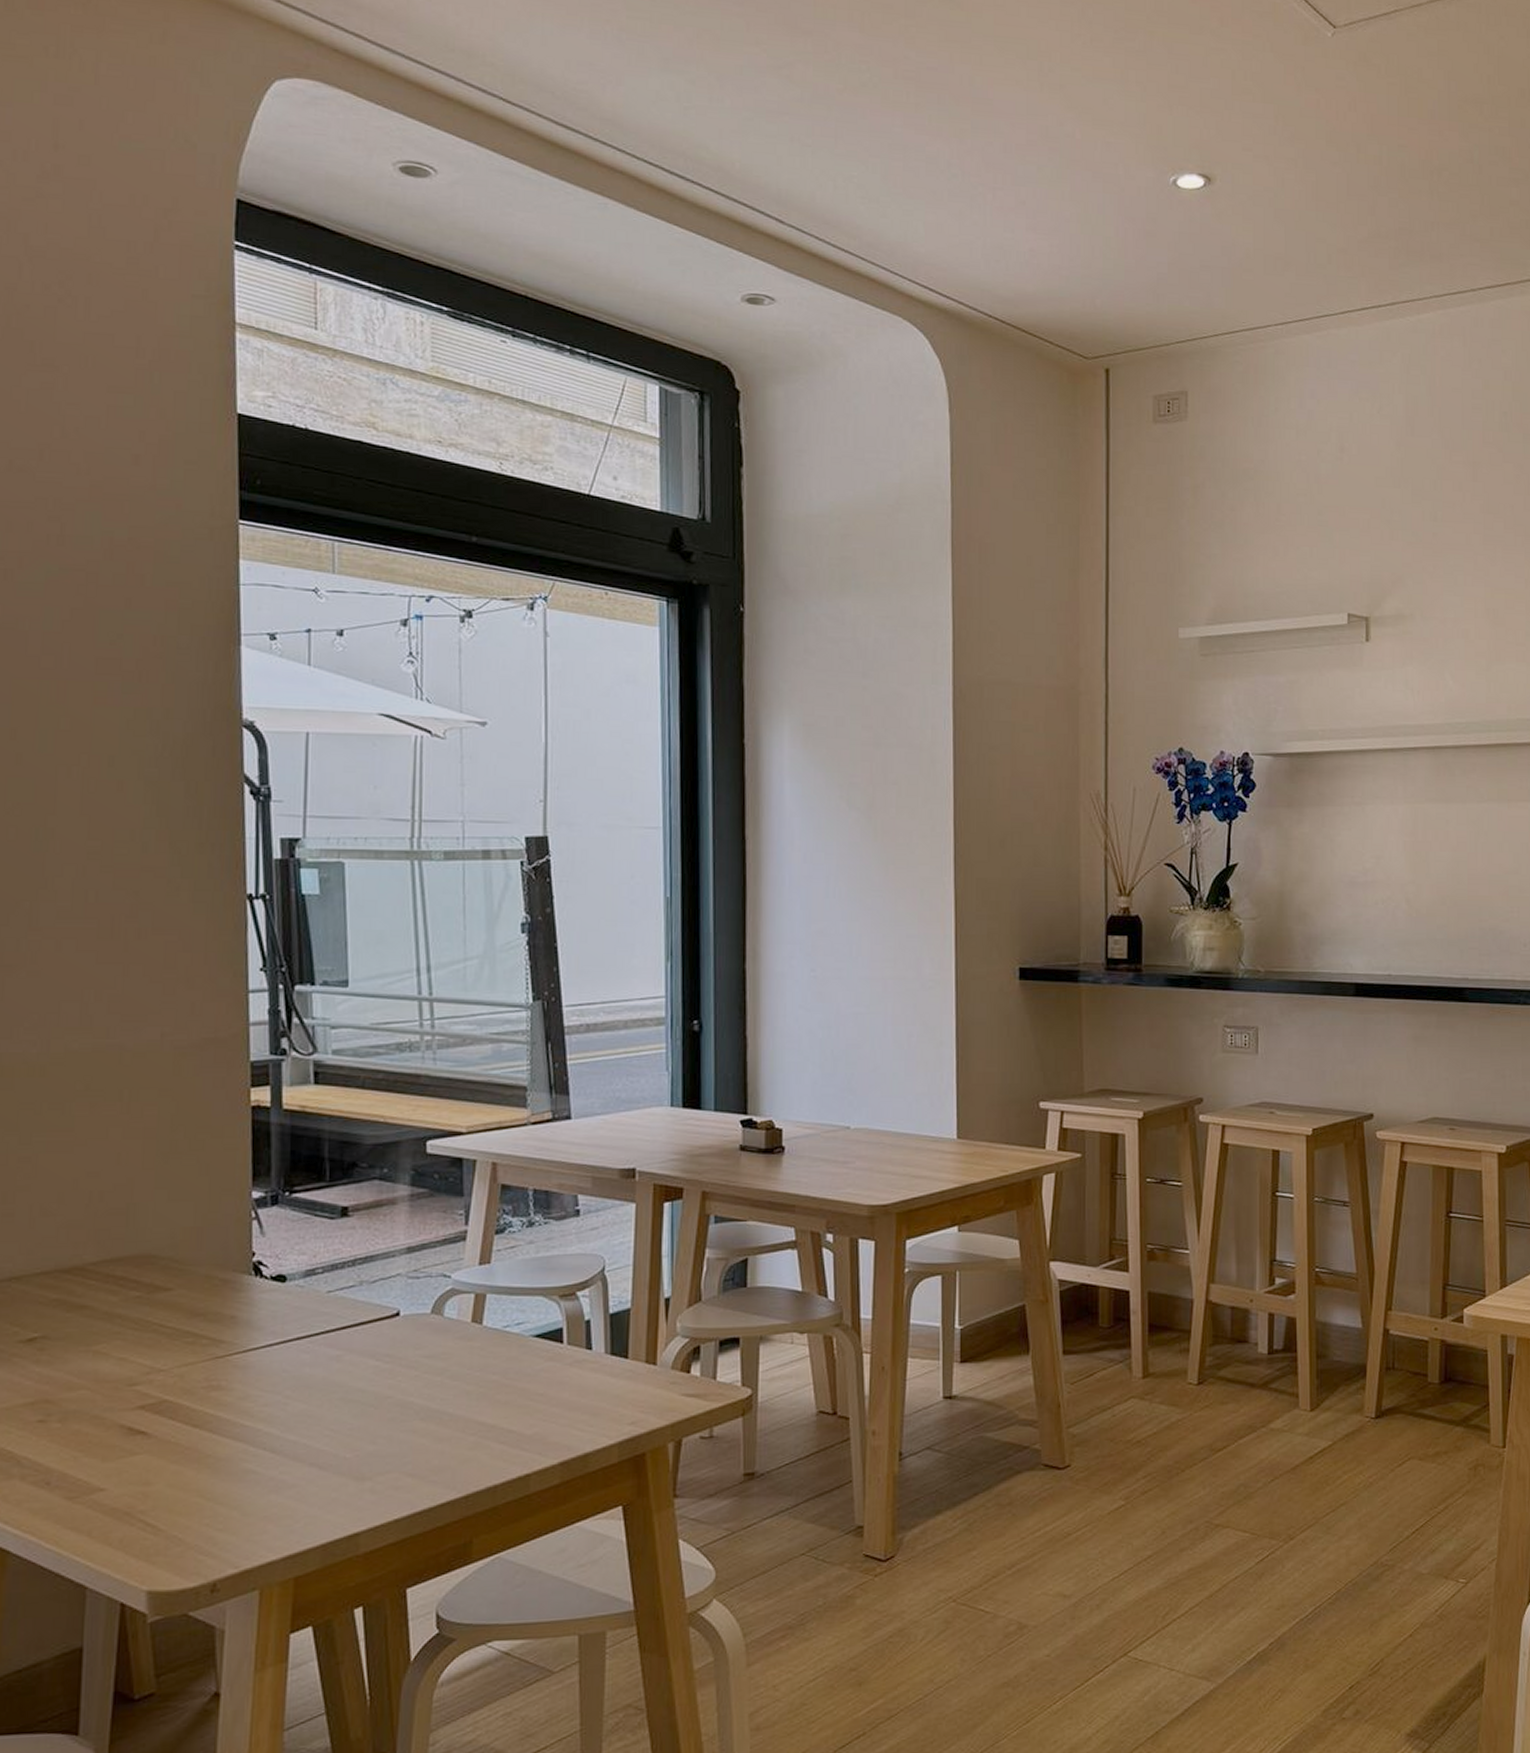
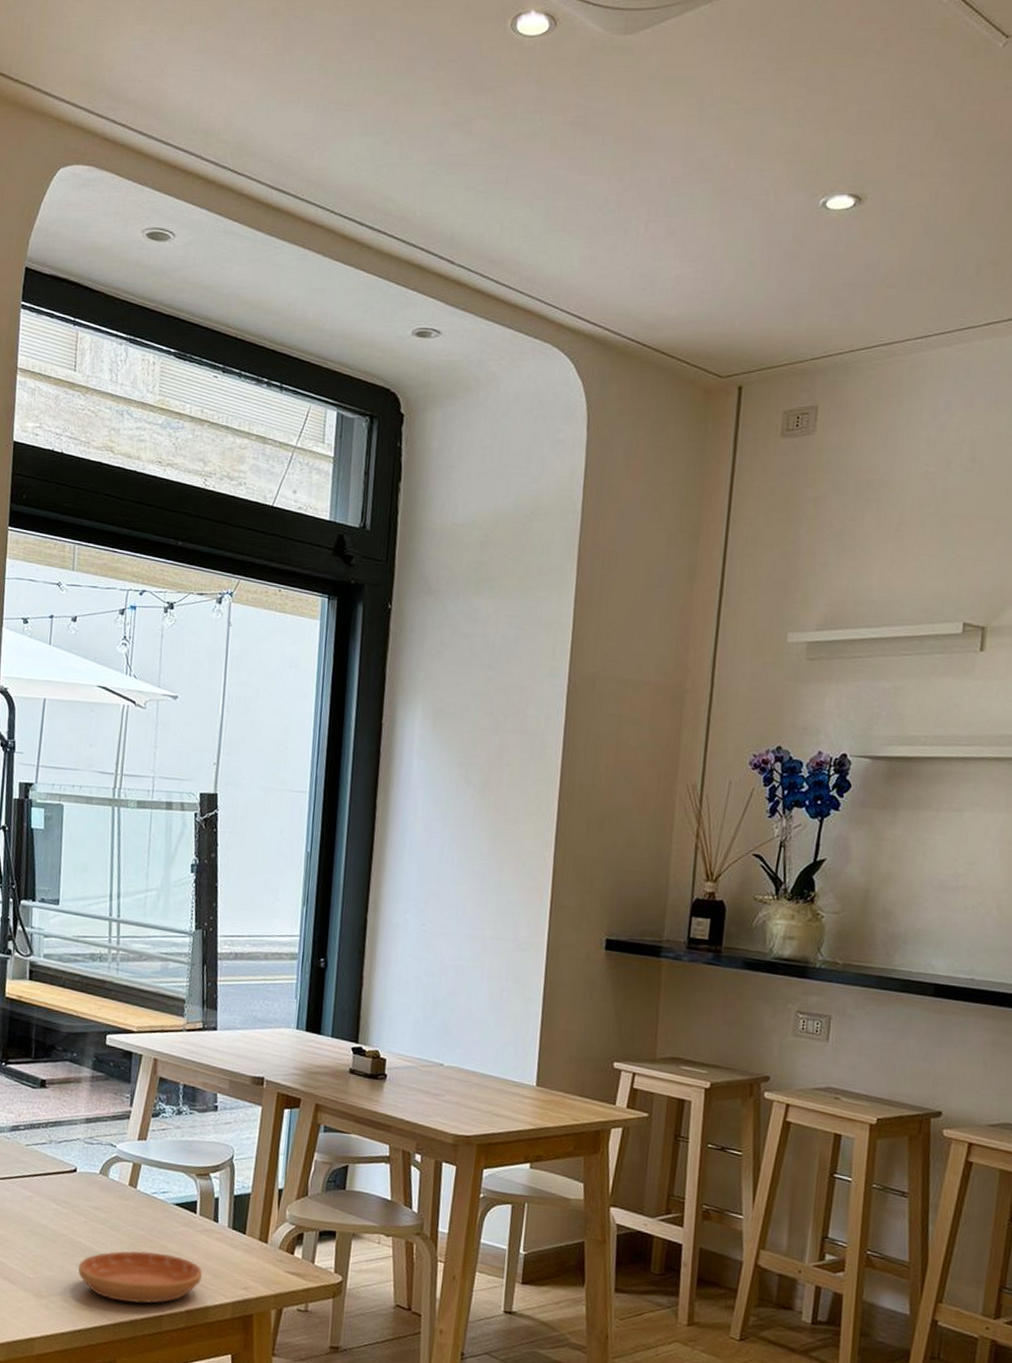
saucer: none [411,1399,578,1467] -> present [78,1250,203,1304]

